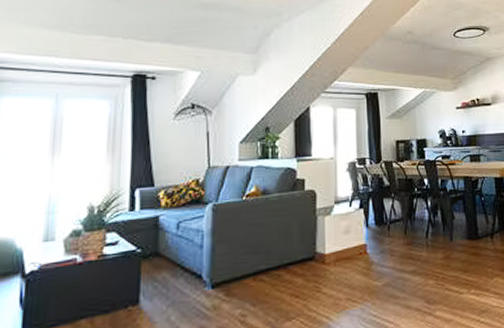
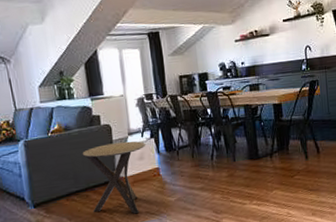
side table: none [279,211,353,301] -> present [82,141,145,214]

